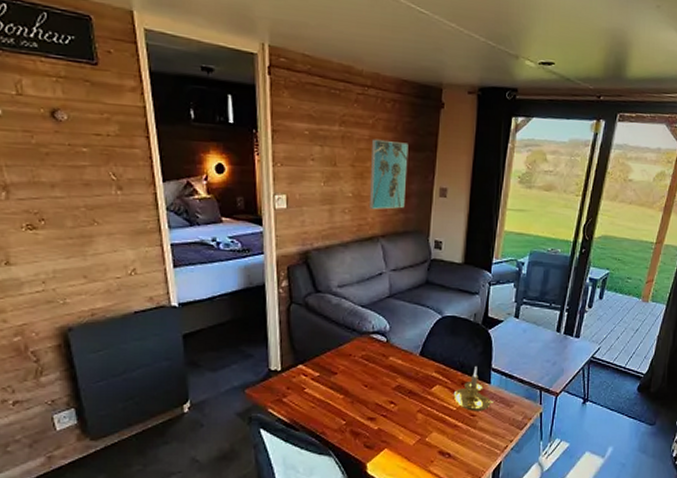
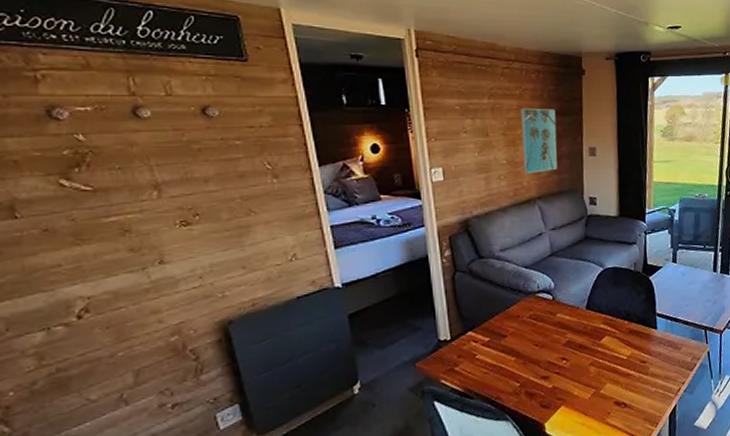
candle holder: present [453,367,494,411] -> none [622,314,662,358]

